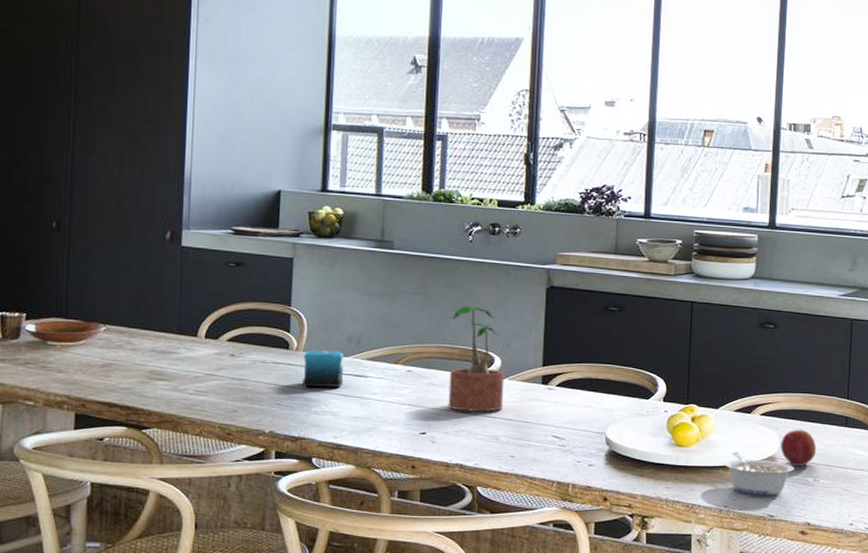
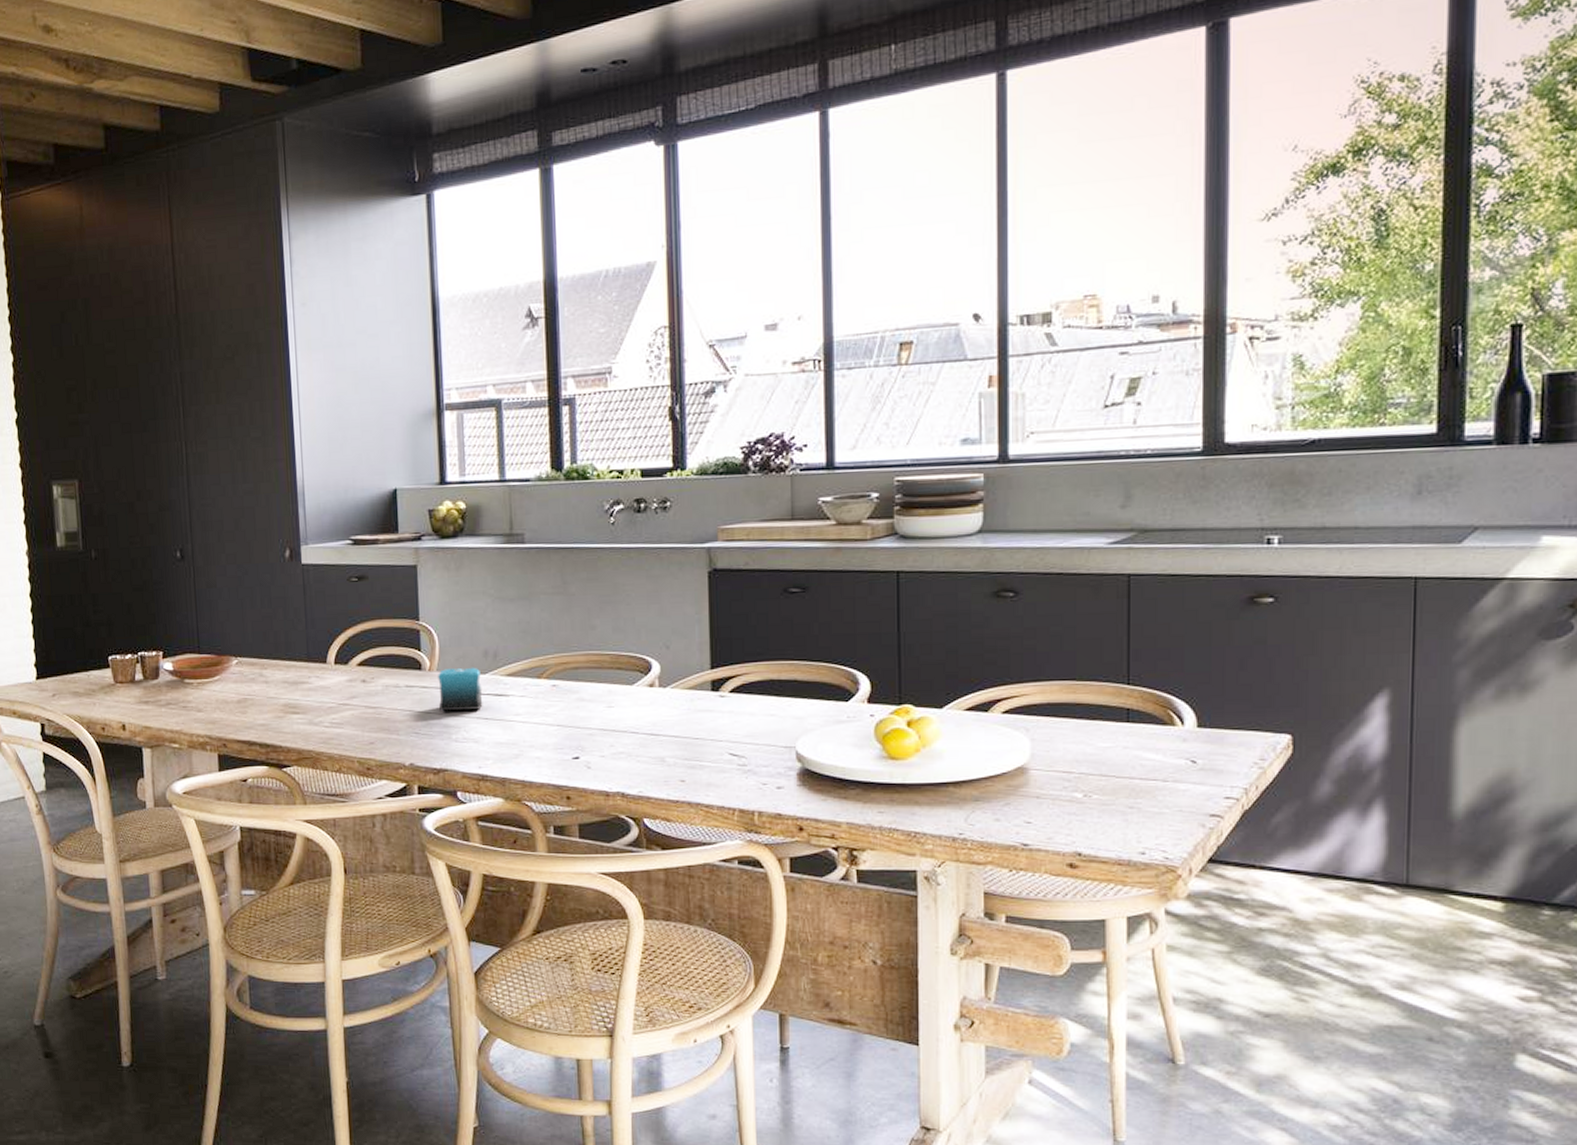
potted plant: present [448,305,505,412] -> none [594,601,667,729]
legume: present [723,451,794,495] -> none [954,762,1055,818]
fruit: present [781,429,817,466] -> none [1033,729,1086,778]

